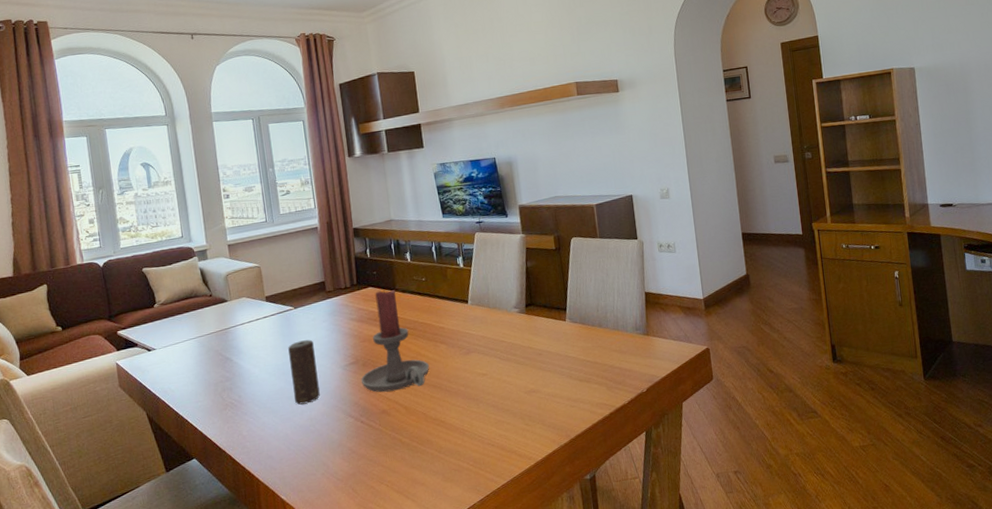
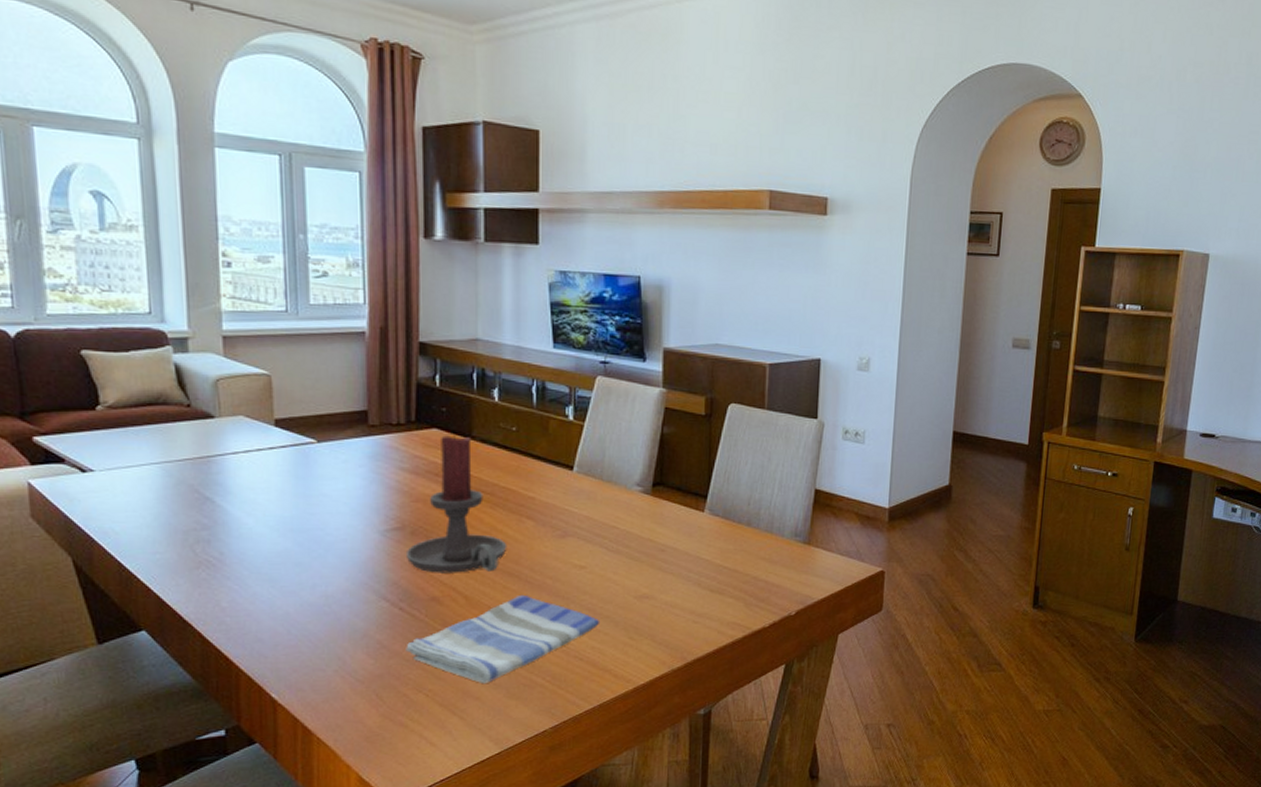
candle: present [288,339,320,405] -> none [302,488,343,575]
dish towel: none [368,400,503,472] -> present [406,594,600,683]

